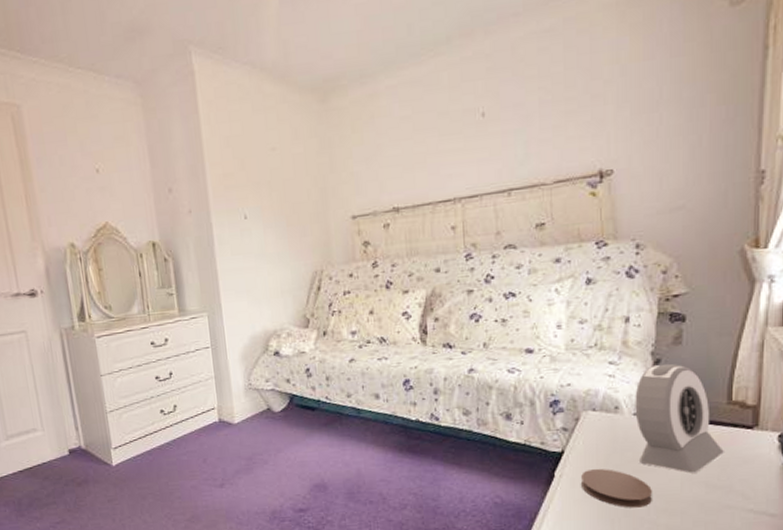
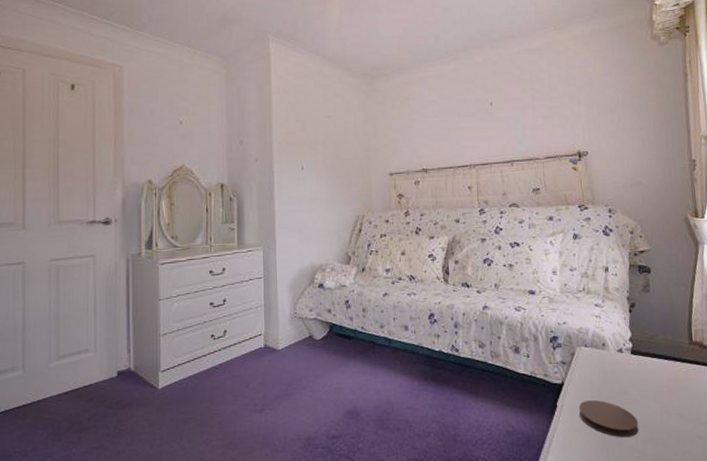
alarm clock: present [635,363,724,473] -> none [617,307,691,406]

